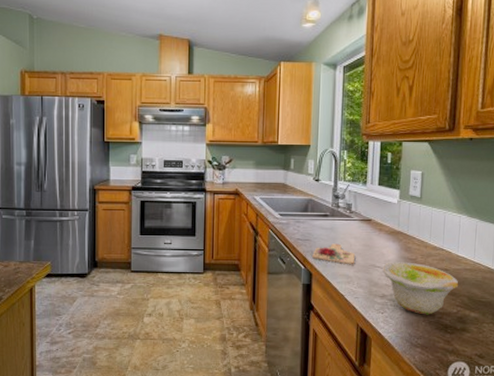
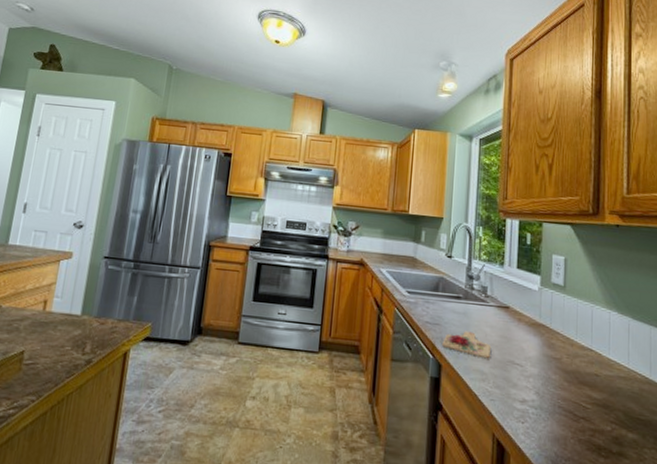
bowl: present [382,262,459,315] -> none [522,359,612,431]

